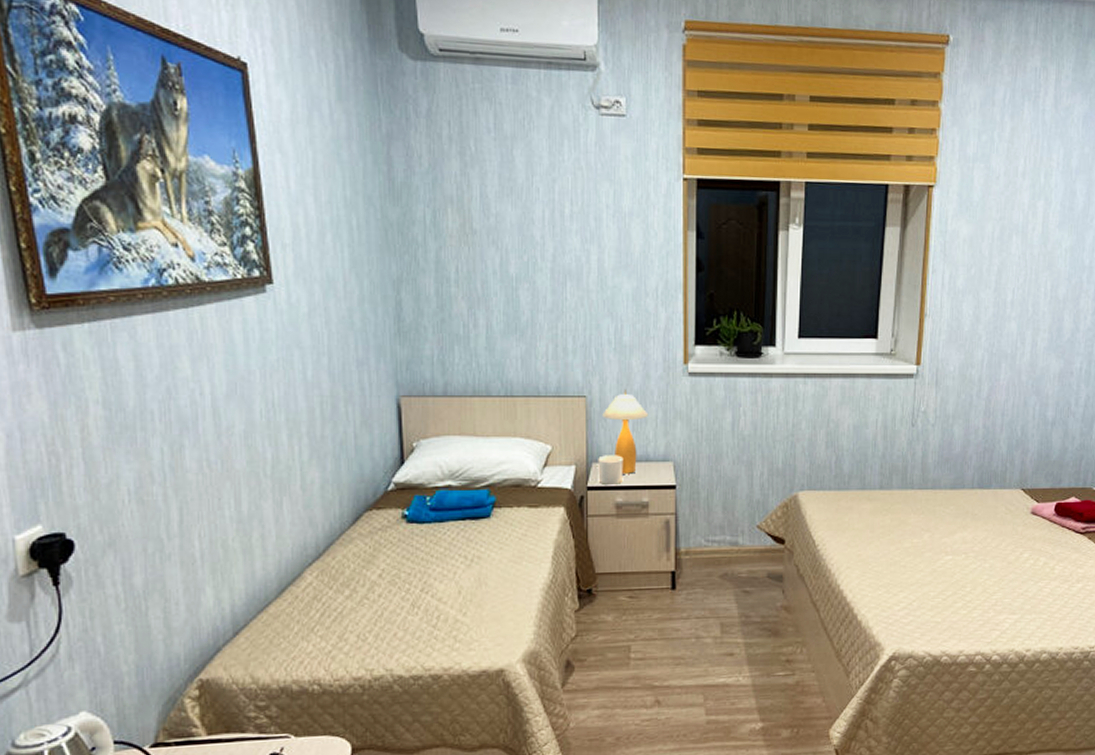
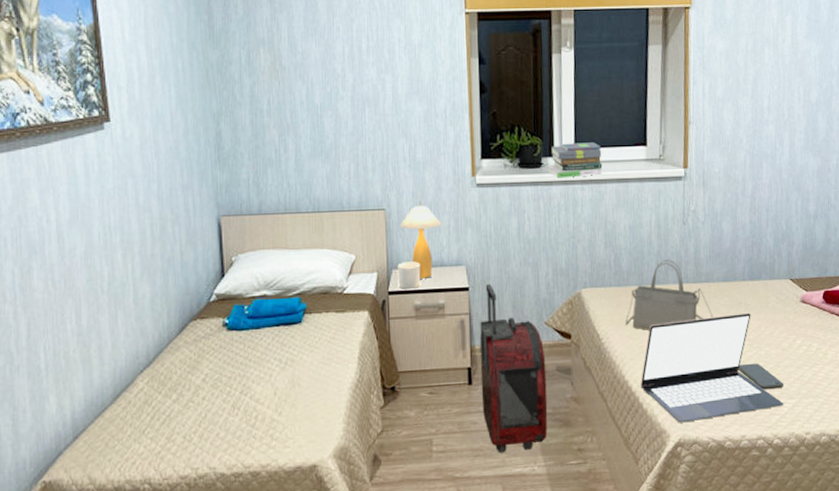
suitcase: none [685,483,756,663] -> present [479,284,548,454]
books: none [767,331,828,370] -> present [547,142,603,178]
handbag: none [844,463,937,538] -> present [625,259,713,330]
laptop: none [855,522,1006,636] -> present [640,312,784,423]
smartphone: none [960,576,1008,603] -> present [738,363,784,389]

